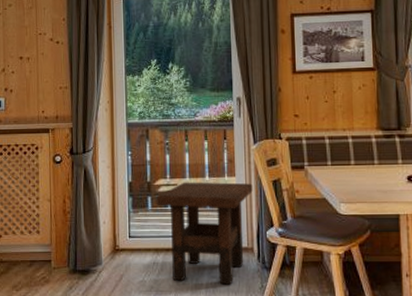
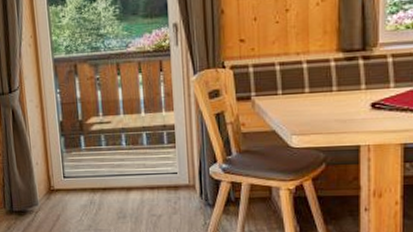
side table: present [156,182,253,285] -> none [89,117,194,223]

